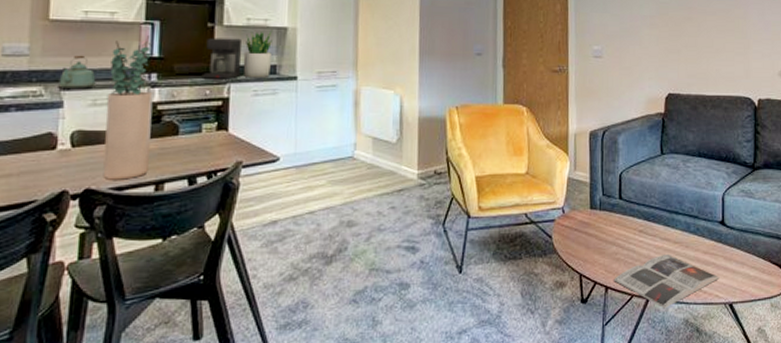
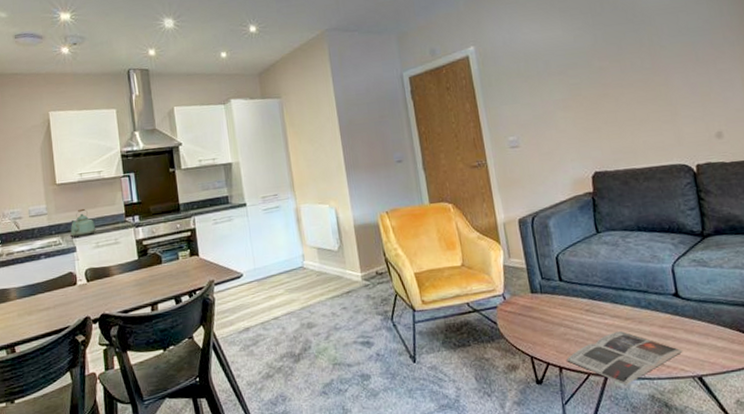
vase: present [103,35,153,180] -> none [103,186,144,306]
coffee maker: present [203,37,242,79] -> none [171,178,202,215]
planter: present [243,30,273,78] -> none [200,167,224,210]

